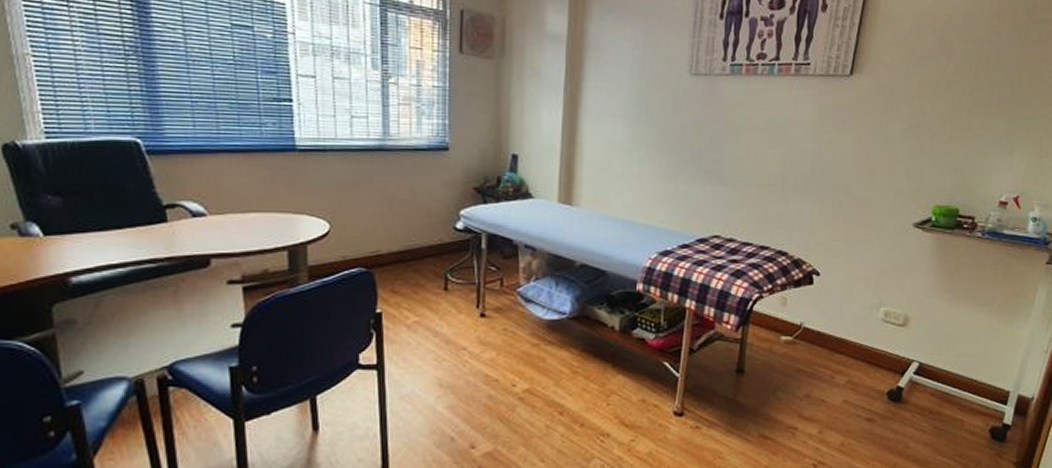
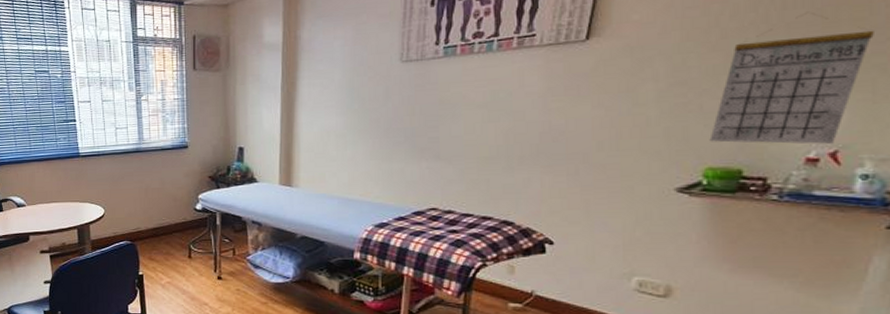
calendar: none [937,75,1041,190] -> present [709,13,874,145]

